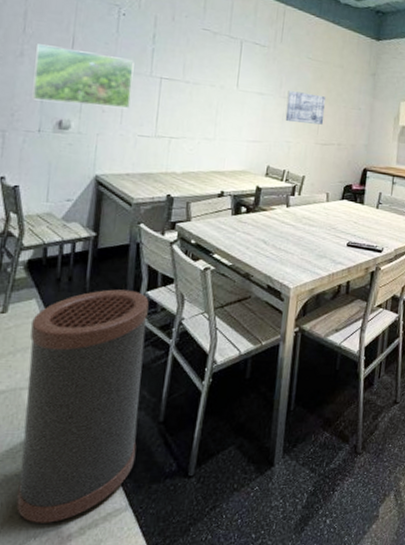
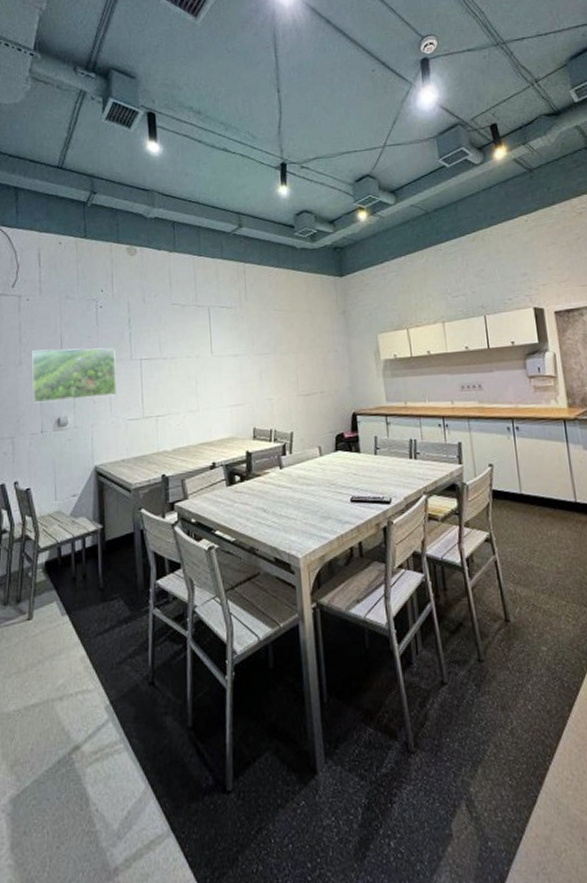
trash can: present [16,289,149,525] -> none [55,581,170,856]
wall art: present [285,91,325,125] -> none [261,345,302,379]

